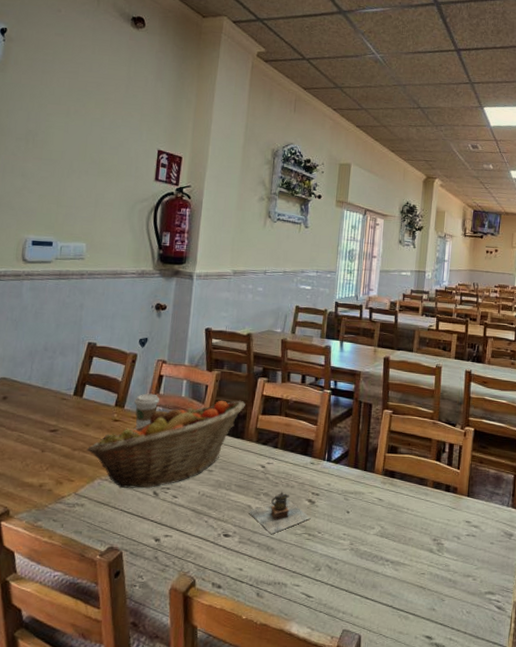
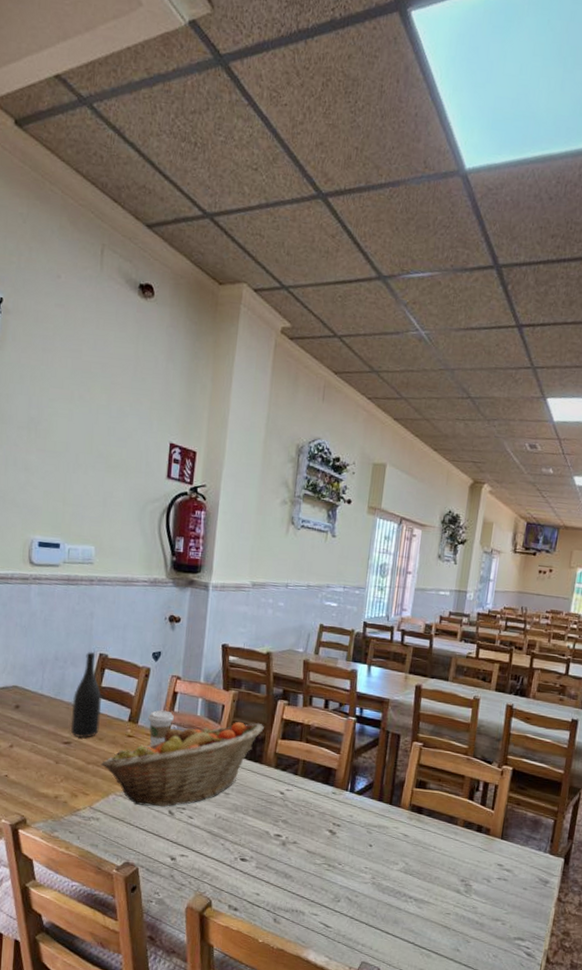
wine bottle: none [57,341,90,425] -> present [70,651,103,738]
teapot: present [249,491,311,534] -> none [266,819,331,862]

